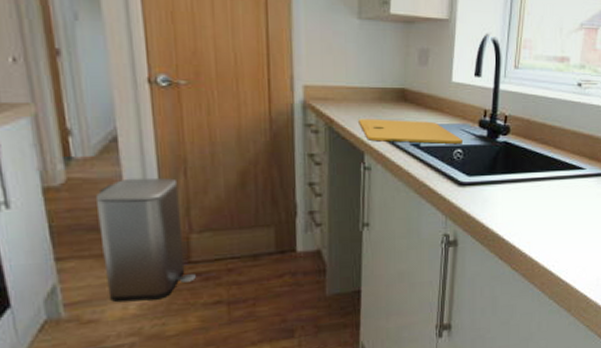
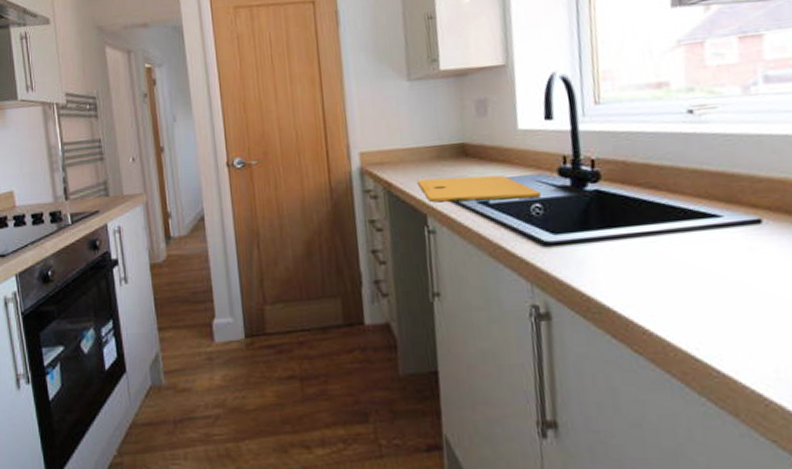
pedal bin: present [95,177,196,303] -> none [188,251,271,373]

